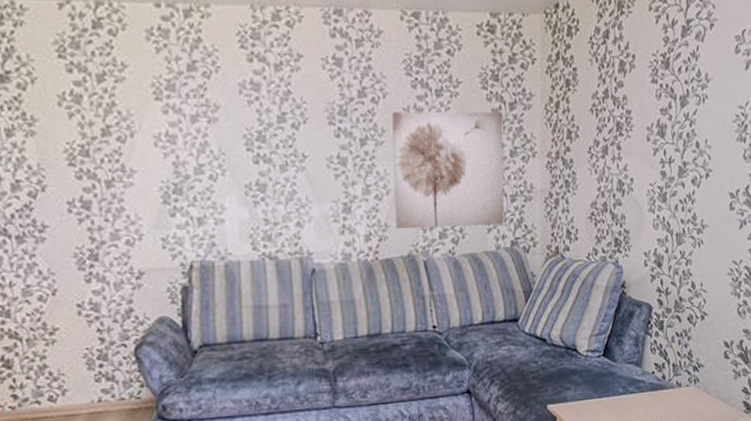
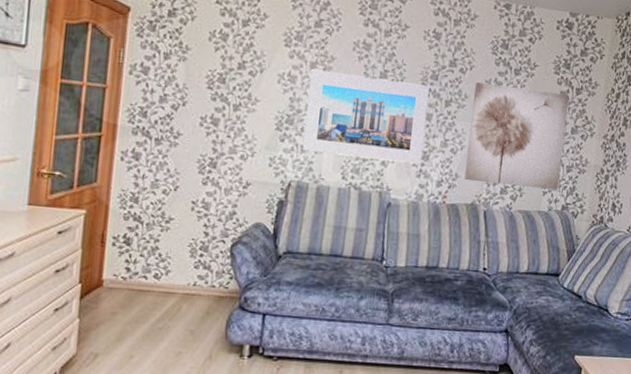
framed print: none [193,124,342,224] -> present [303,69,430,164]

